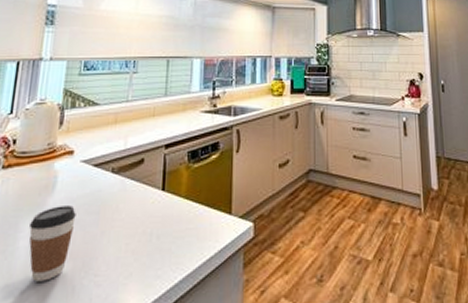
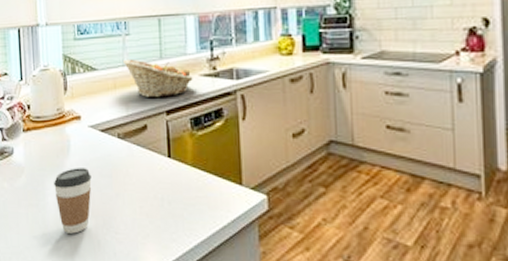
fruit basket: none [128,95,194,131] -> present [123,58,193,97]

